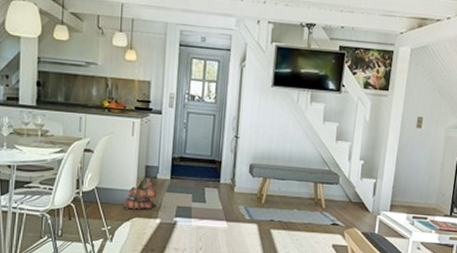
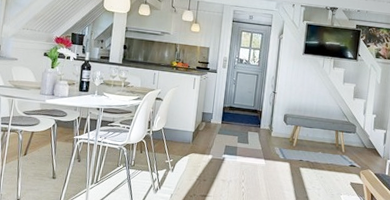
boots: present [122,181,156,210] -> none [183,125,210,147]

